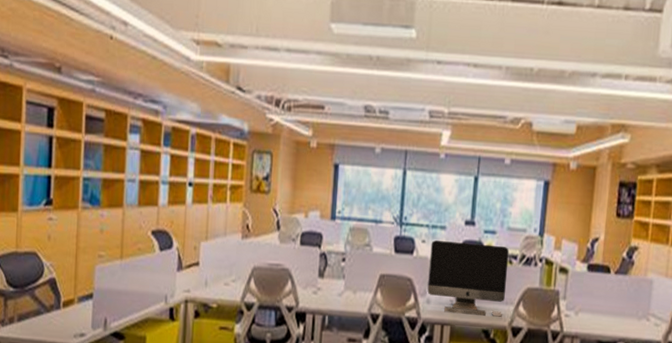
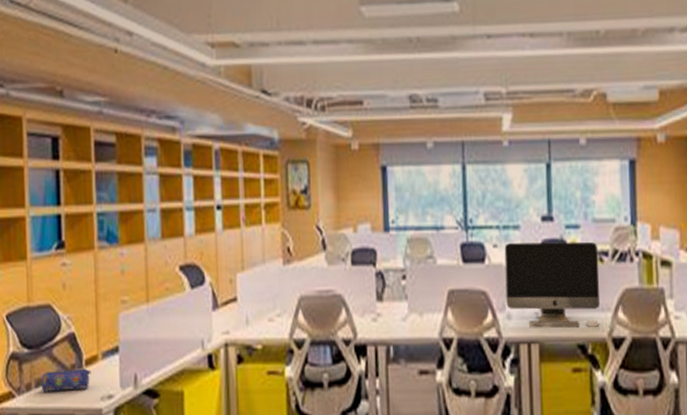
pencil case: none [22,308,67,326] -> present [41,367,91,392]

